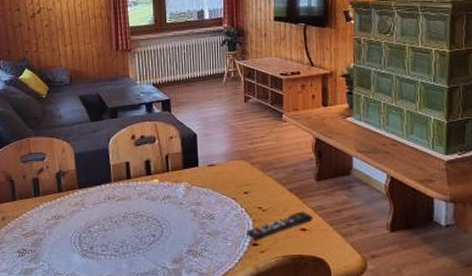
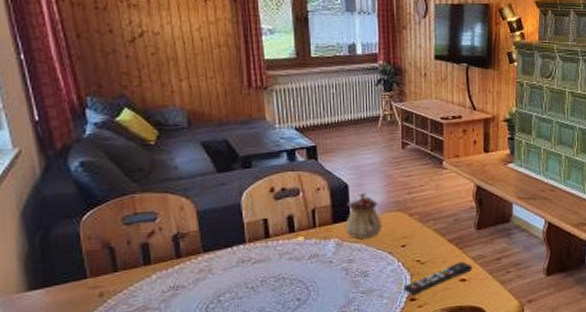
teapot: none [194,141,226,184] -> present [346,192,382,239]

